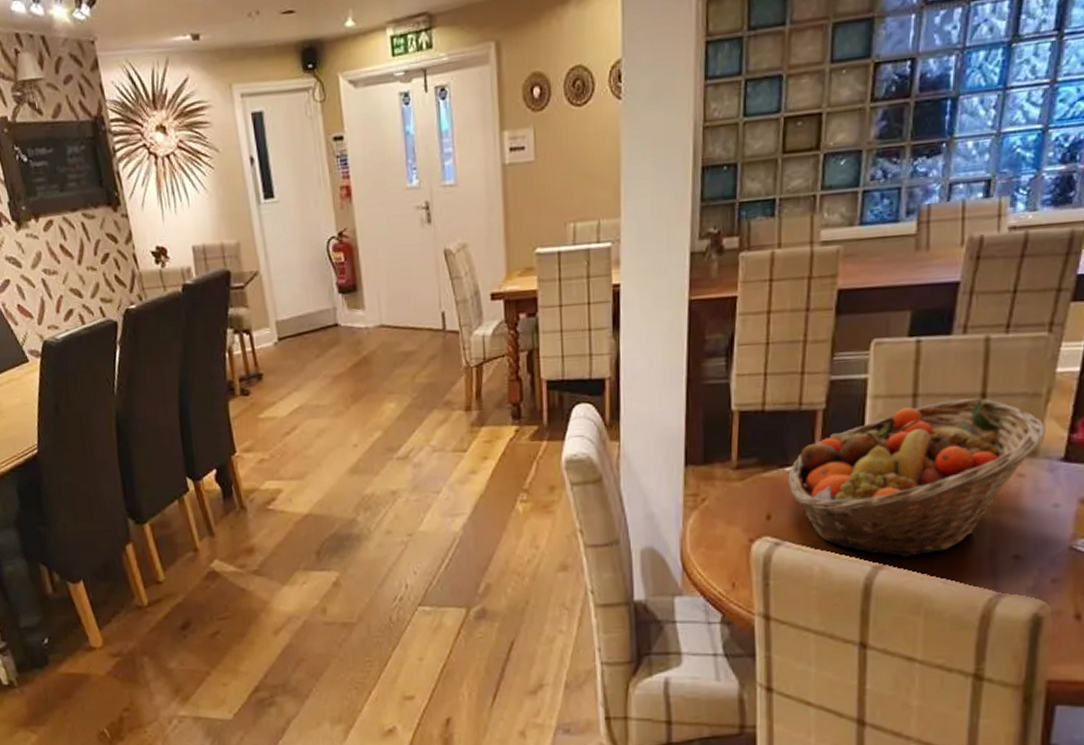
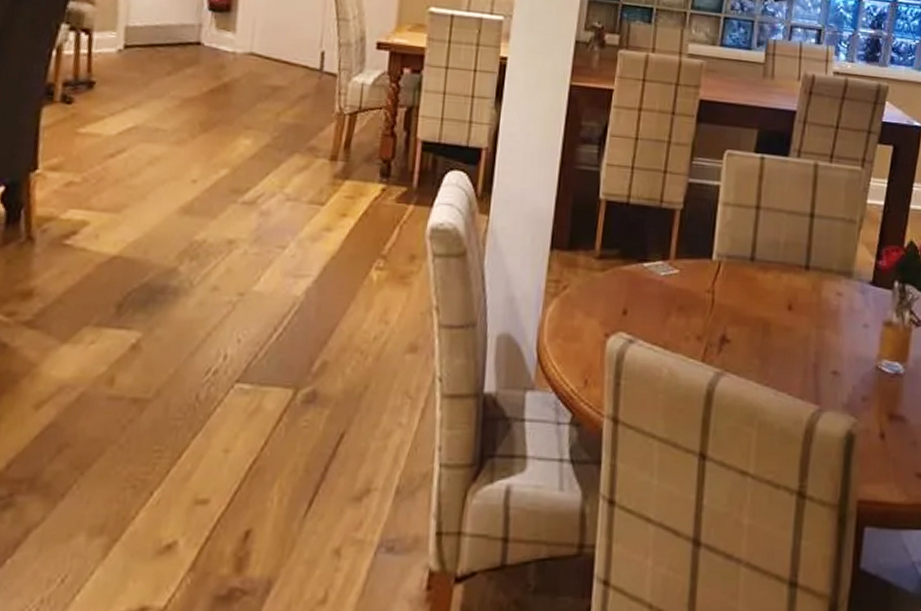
fruit basket: present [788,398,1046,559] -> none [645,216,859,367]

